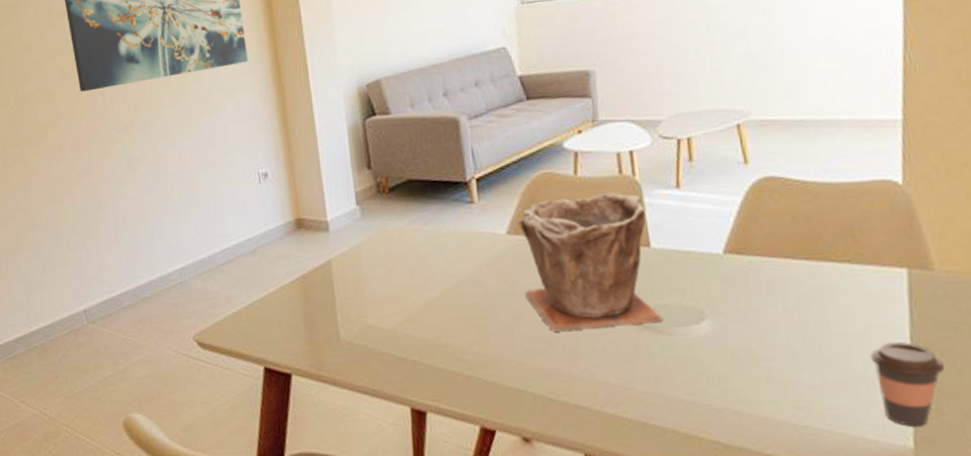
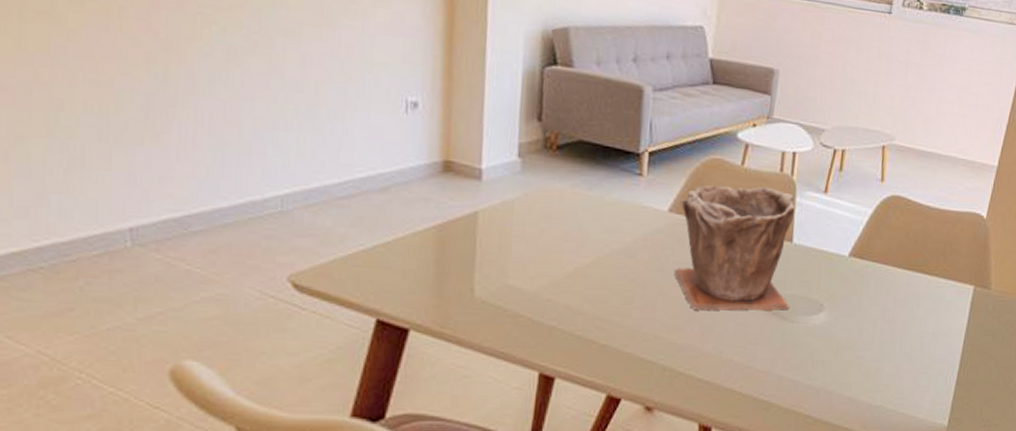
coffee cup: present [870,342,944,427] -> none [934,343,980,410]

